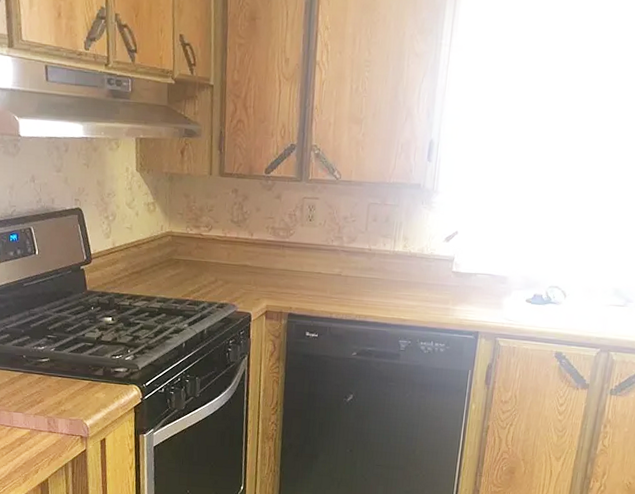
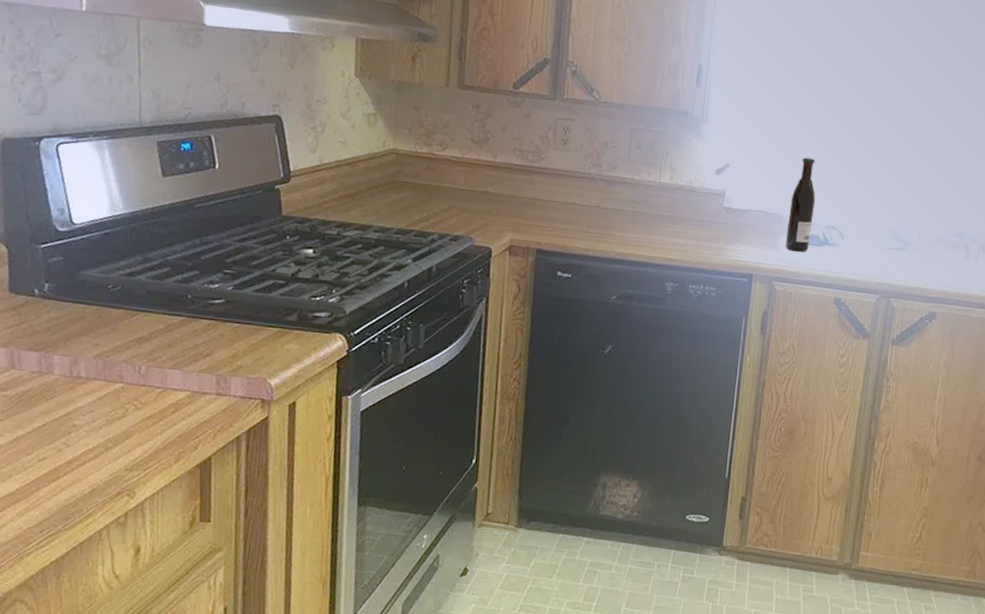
bottle: none [509,222,540,311] -> present [785,157,816,252]

